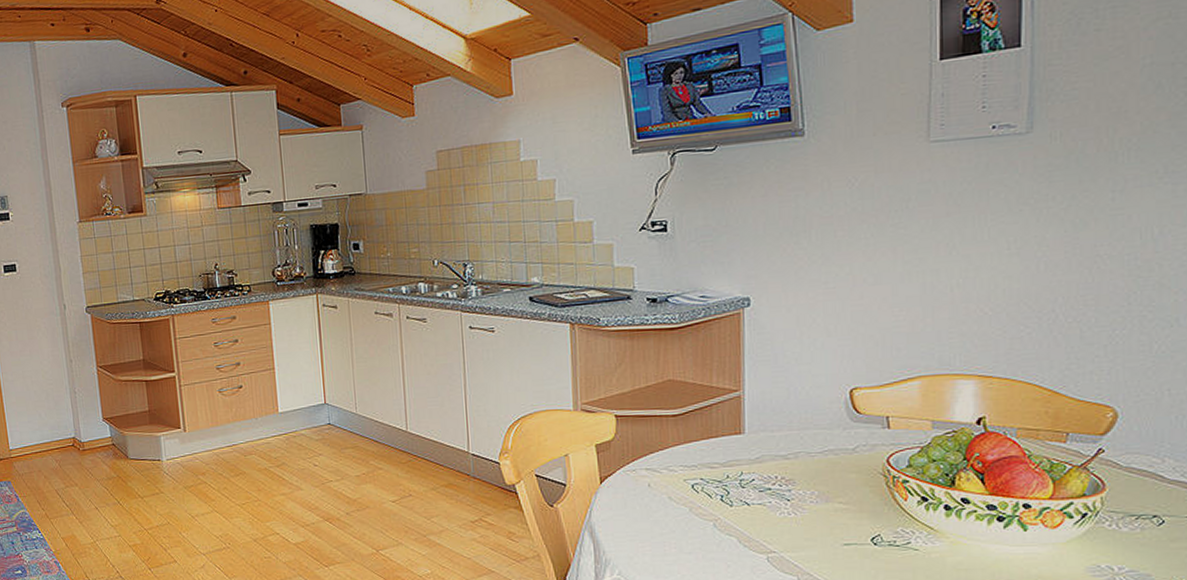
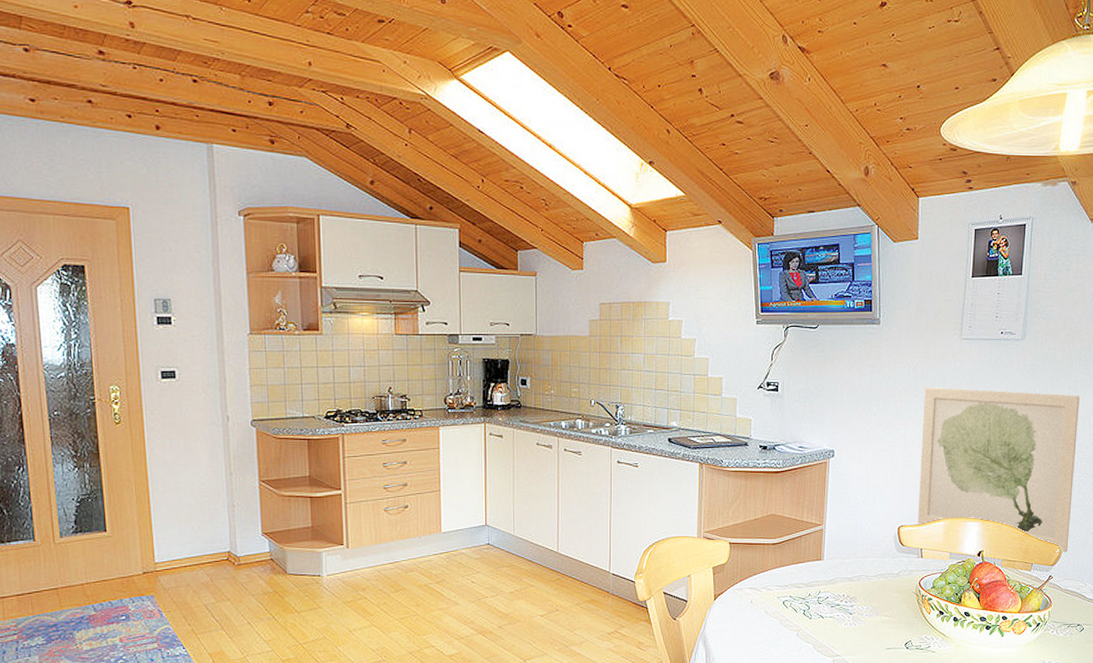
wall art: none [877,199,1132,417] -> present [917,388,1080,553]

